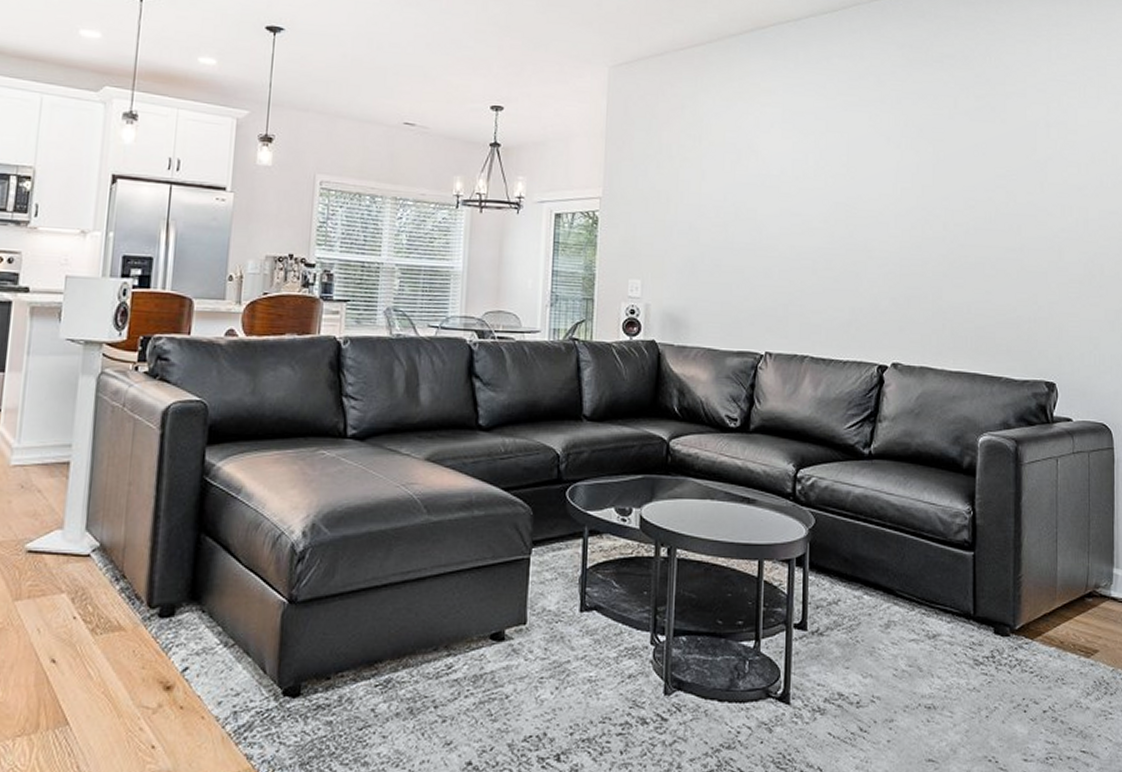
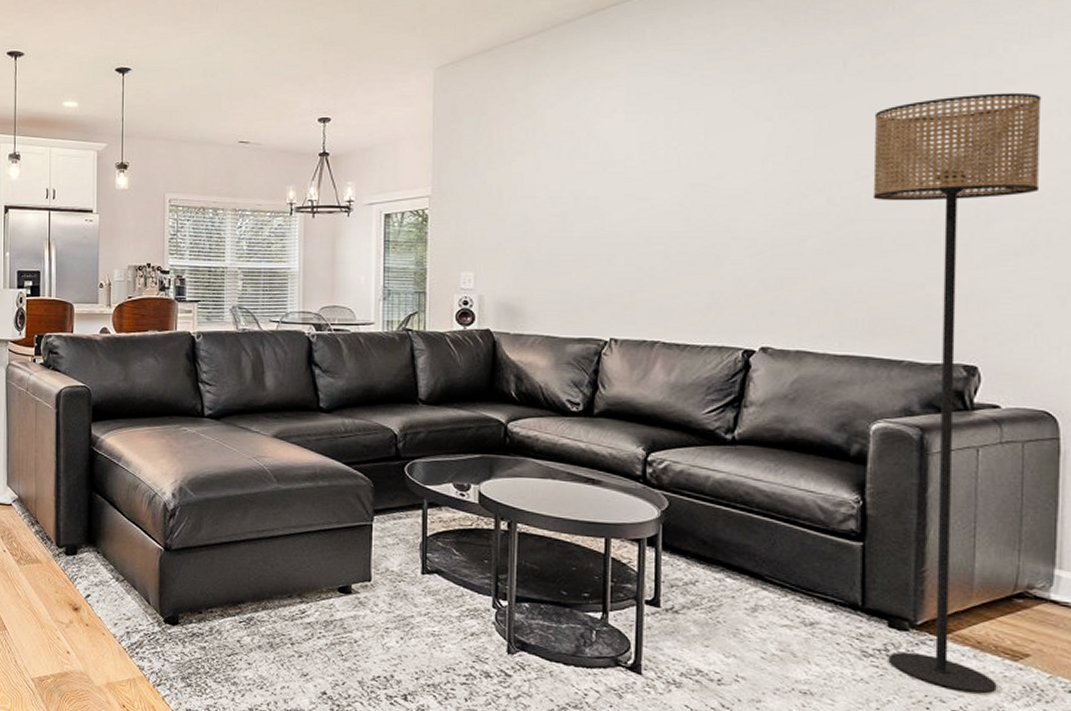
floor lamp: none [977,140,1095,692] -> present [873,92,1042,694]

